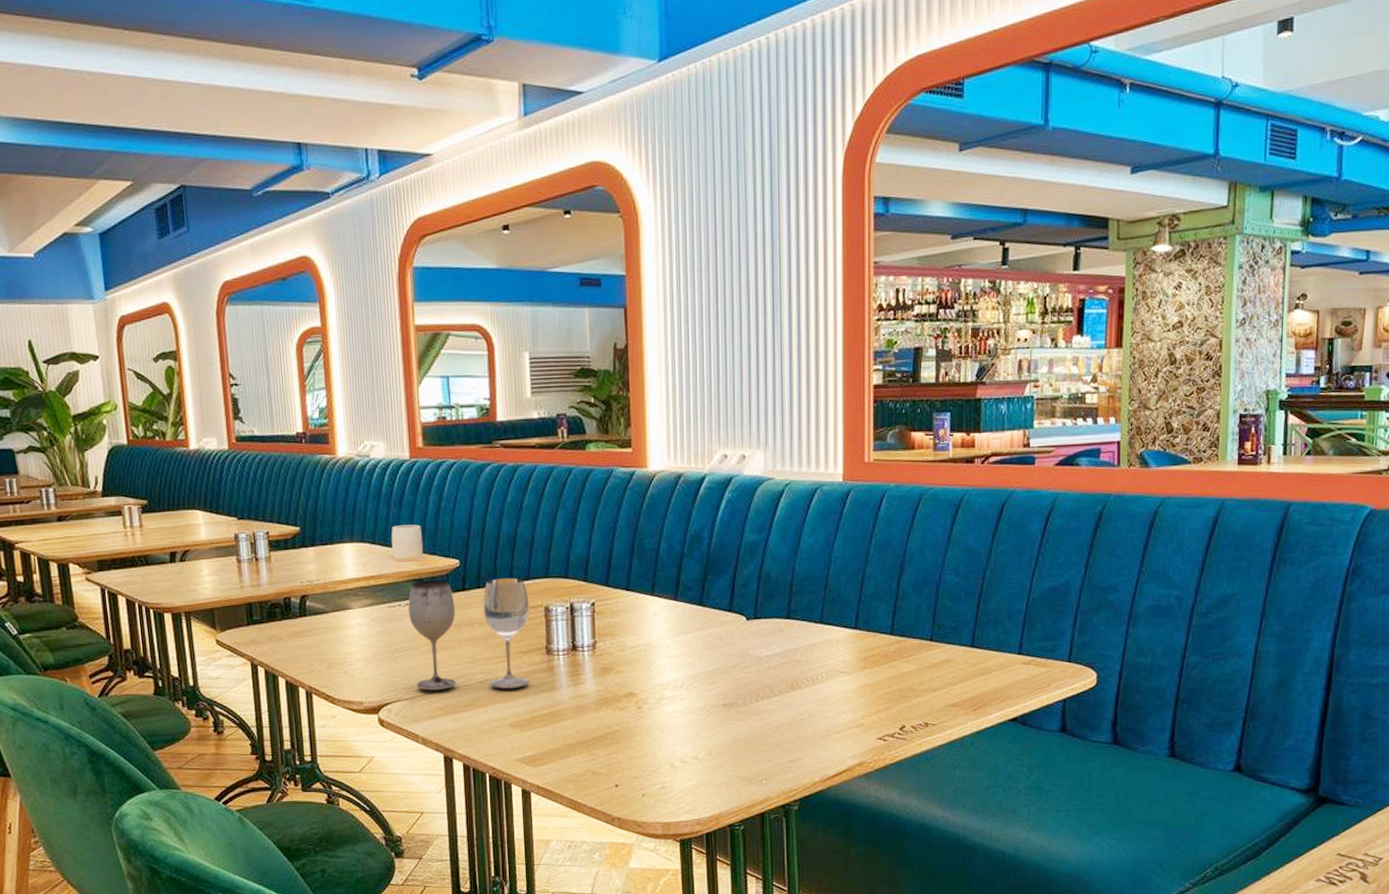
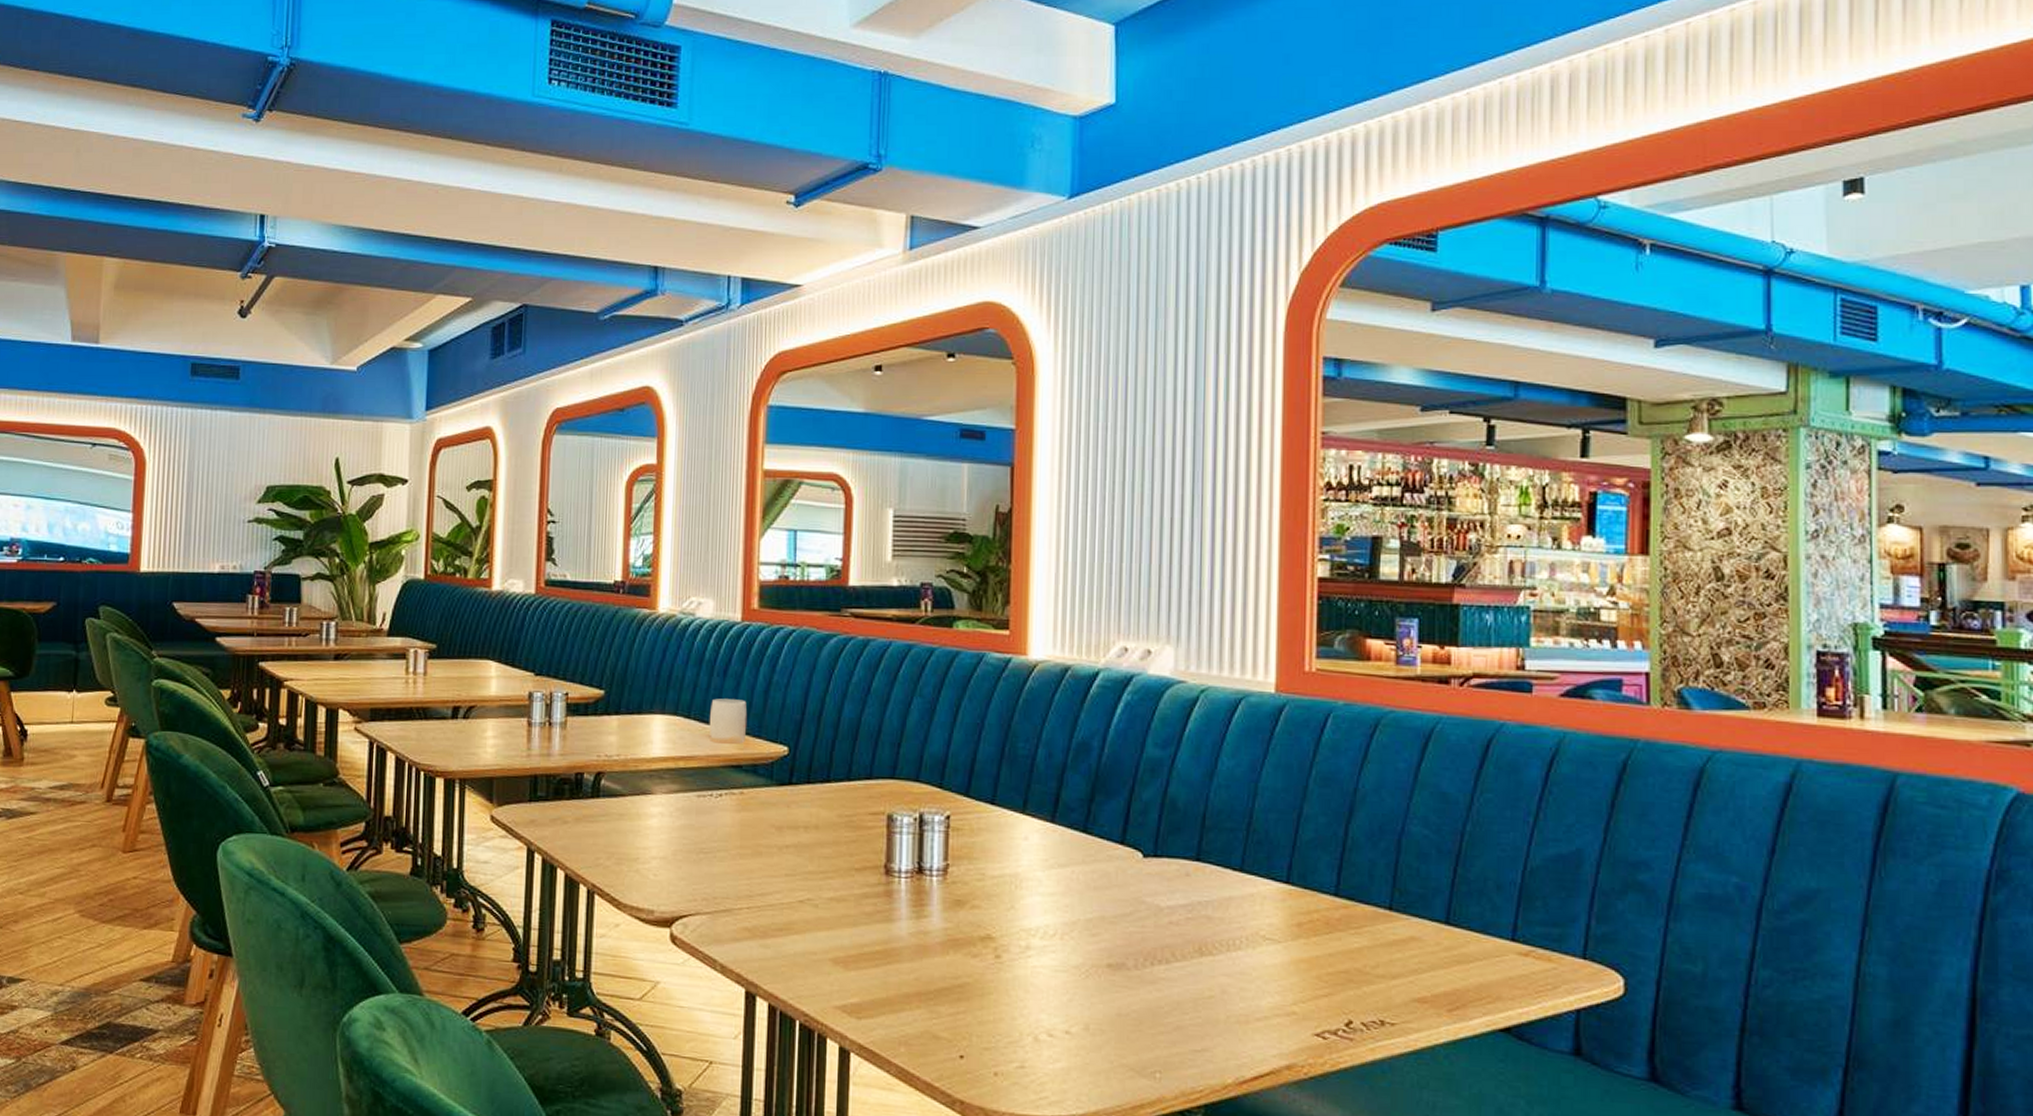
wineglass: present [408,577,530,691] -> none [721,767,869,914]

